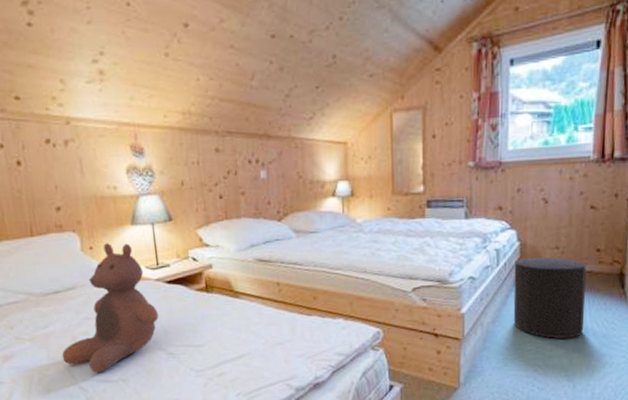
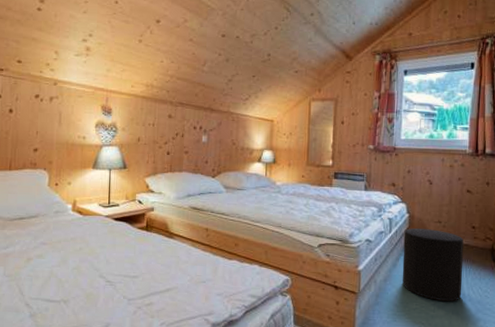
stuffed bear: present [61,243,159,373] -> none [16,182,103,292]

